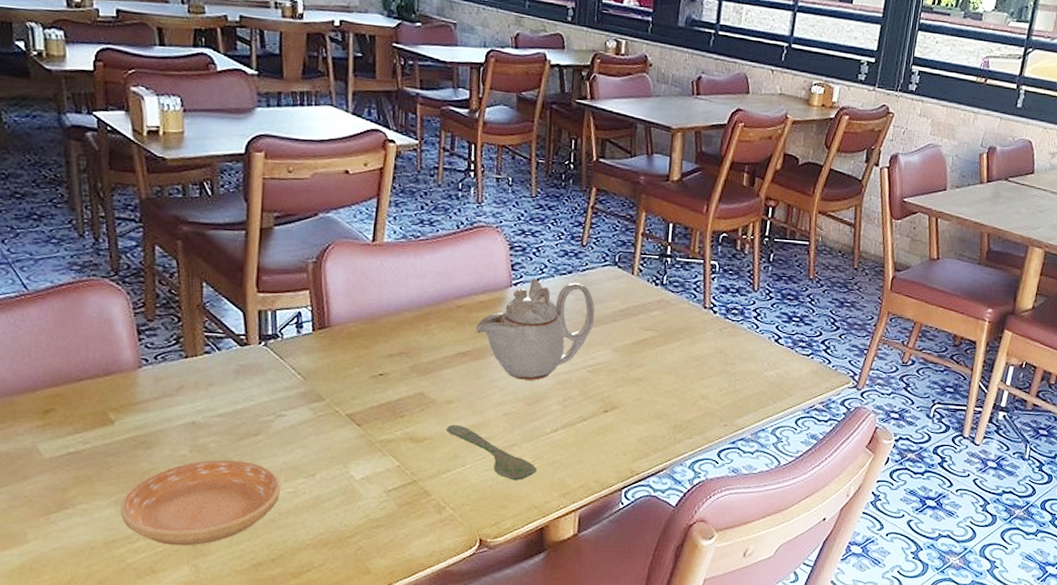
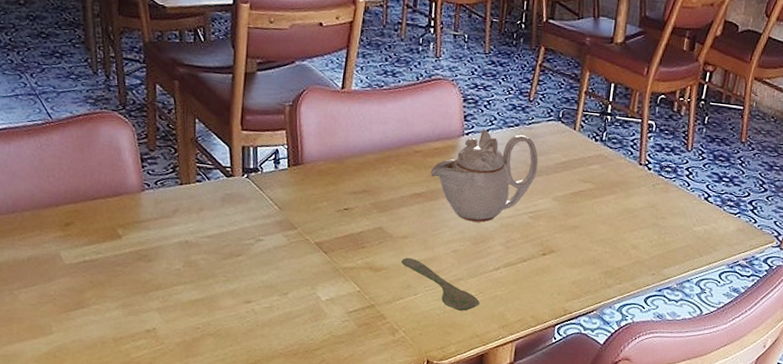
saucer: present [120,459,281,546] -> none [126,274,259,347]

